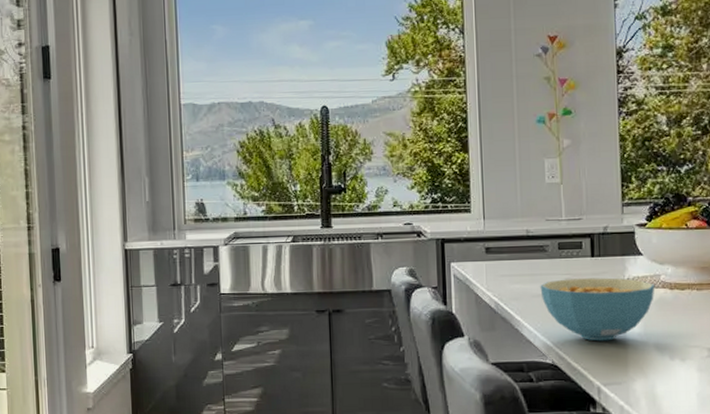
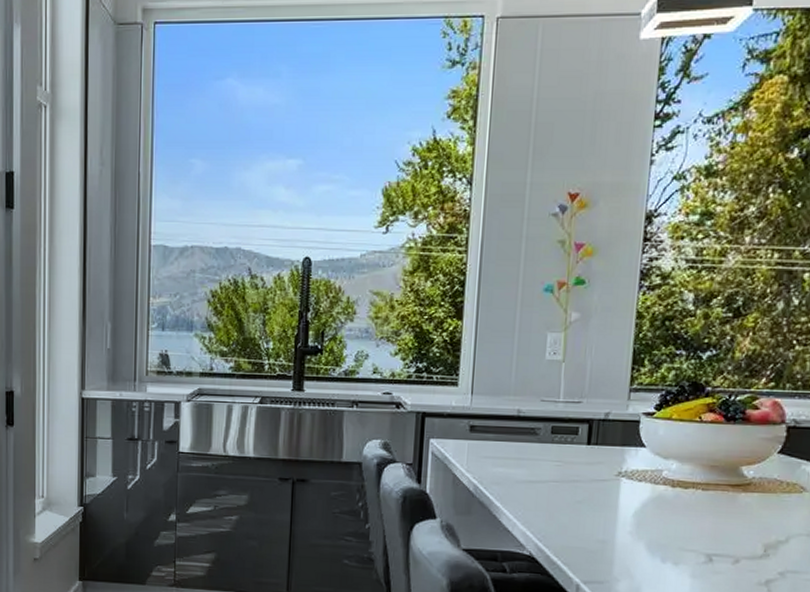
cereal bowl: present [540,278,655,341] -> none [525,466,655,537]

